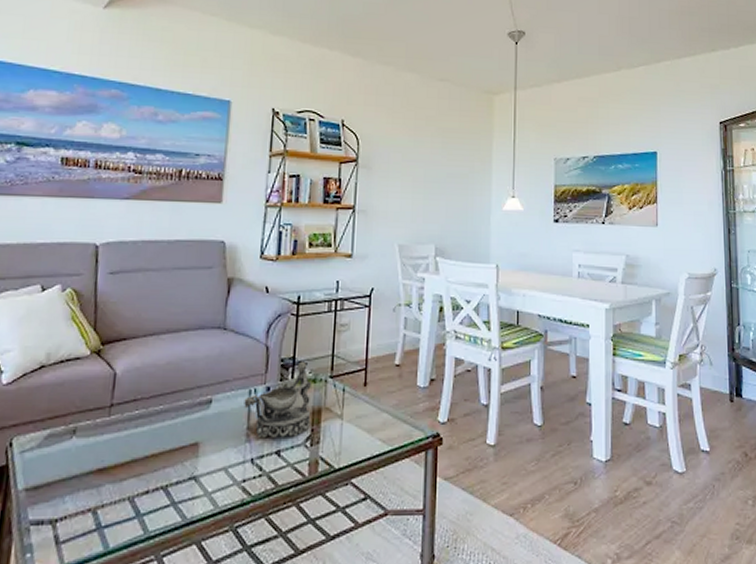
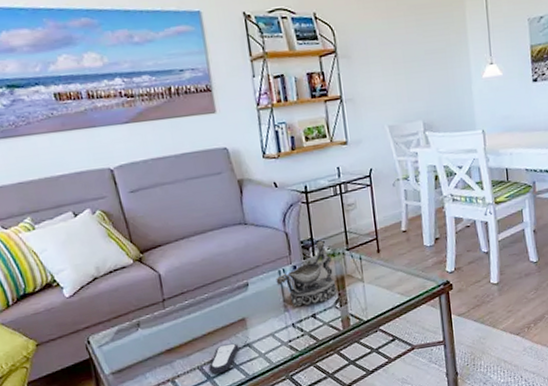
remote control: none [141,473,183,509] -> present [208,343,239,374]

